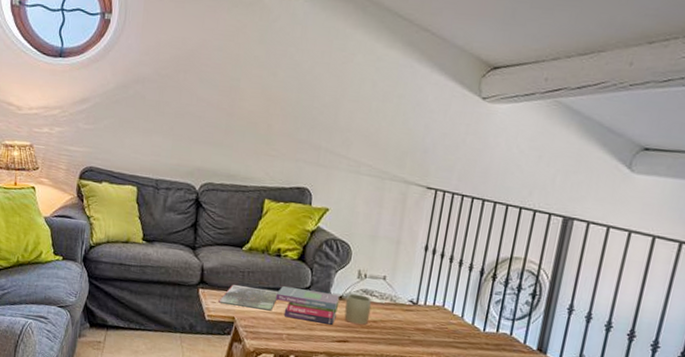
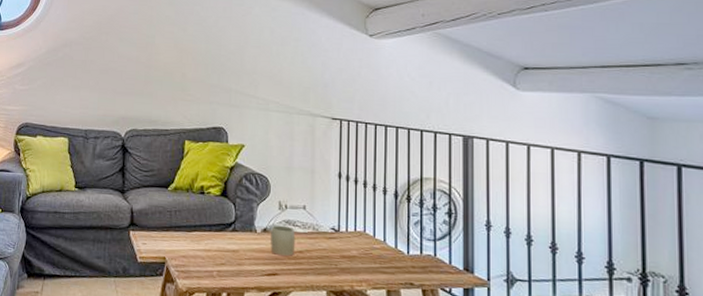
magazine: present [218,285,279,311] -> none [149,225,205,248]
books: present [275,286,340,325] -> none [203,223,265,258]

